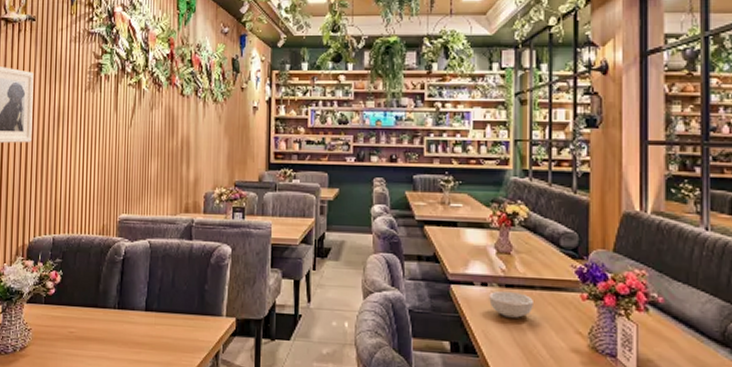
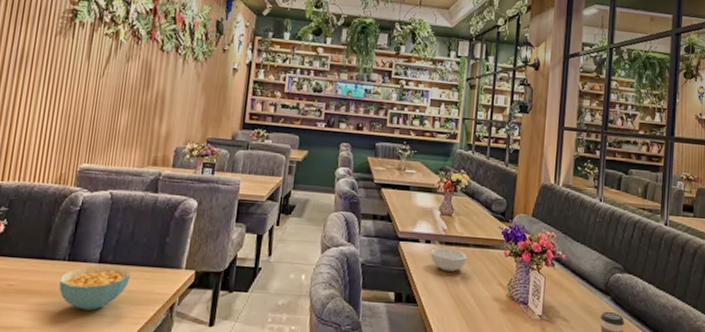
cereal bowl: none [113,312,175,357] -> present [59,264,131,311]

